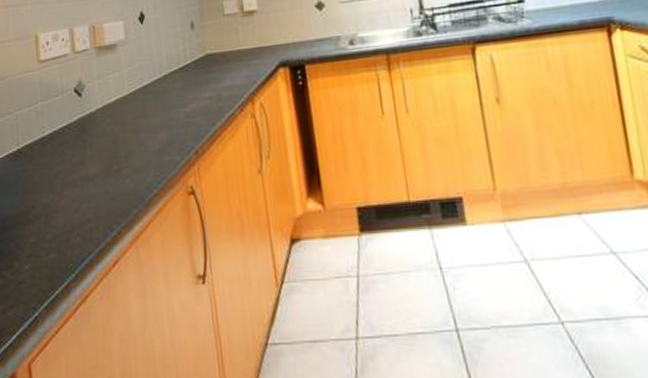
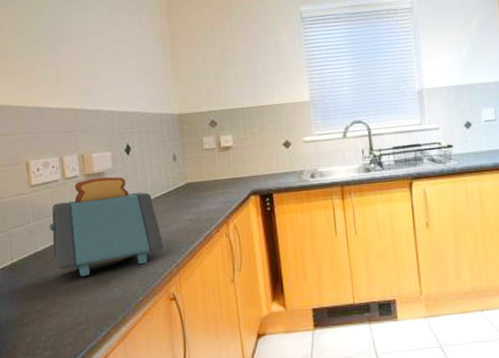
toaster: none [57,49,181,166] -> present [49,176,164,277]

